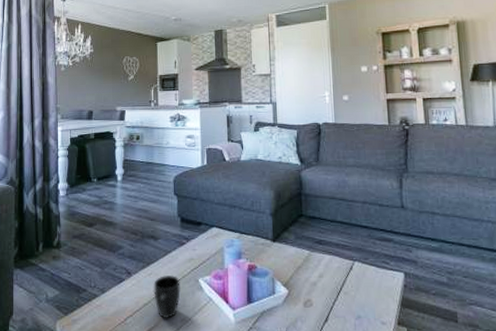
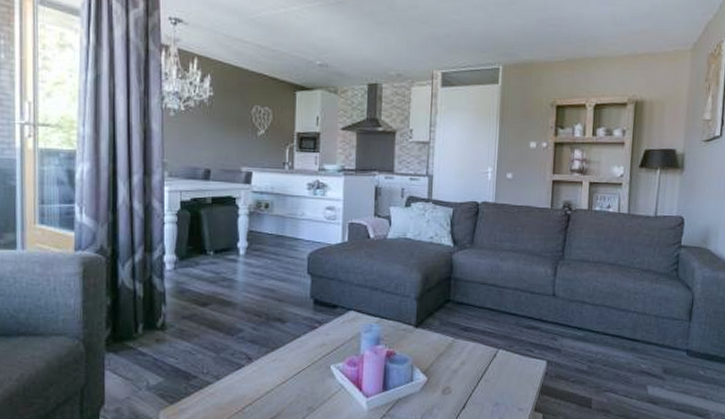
mug: present [154,276,181,319] -> none [278,362,309,408]

